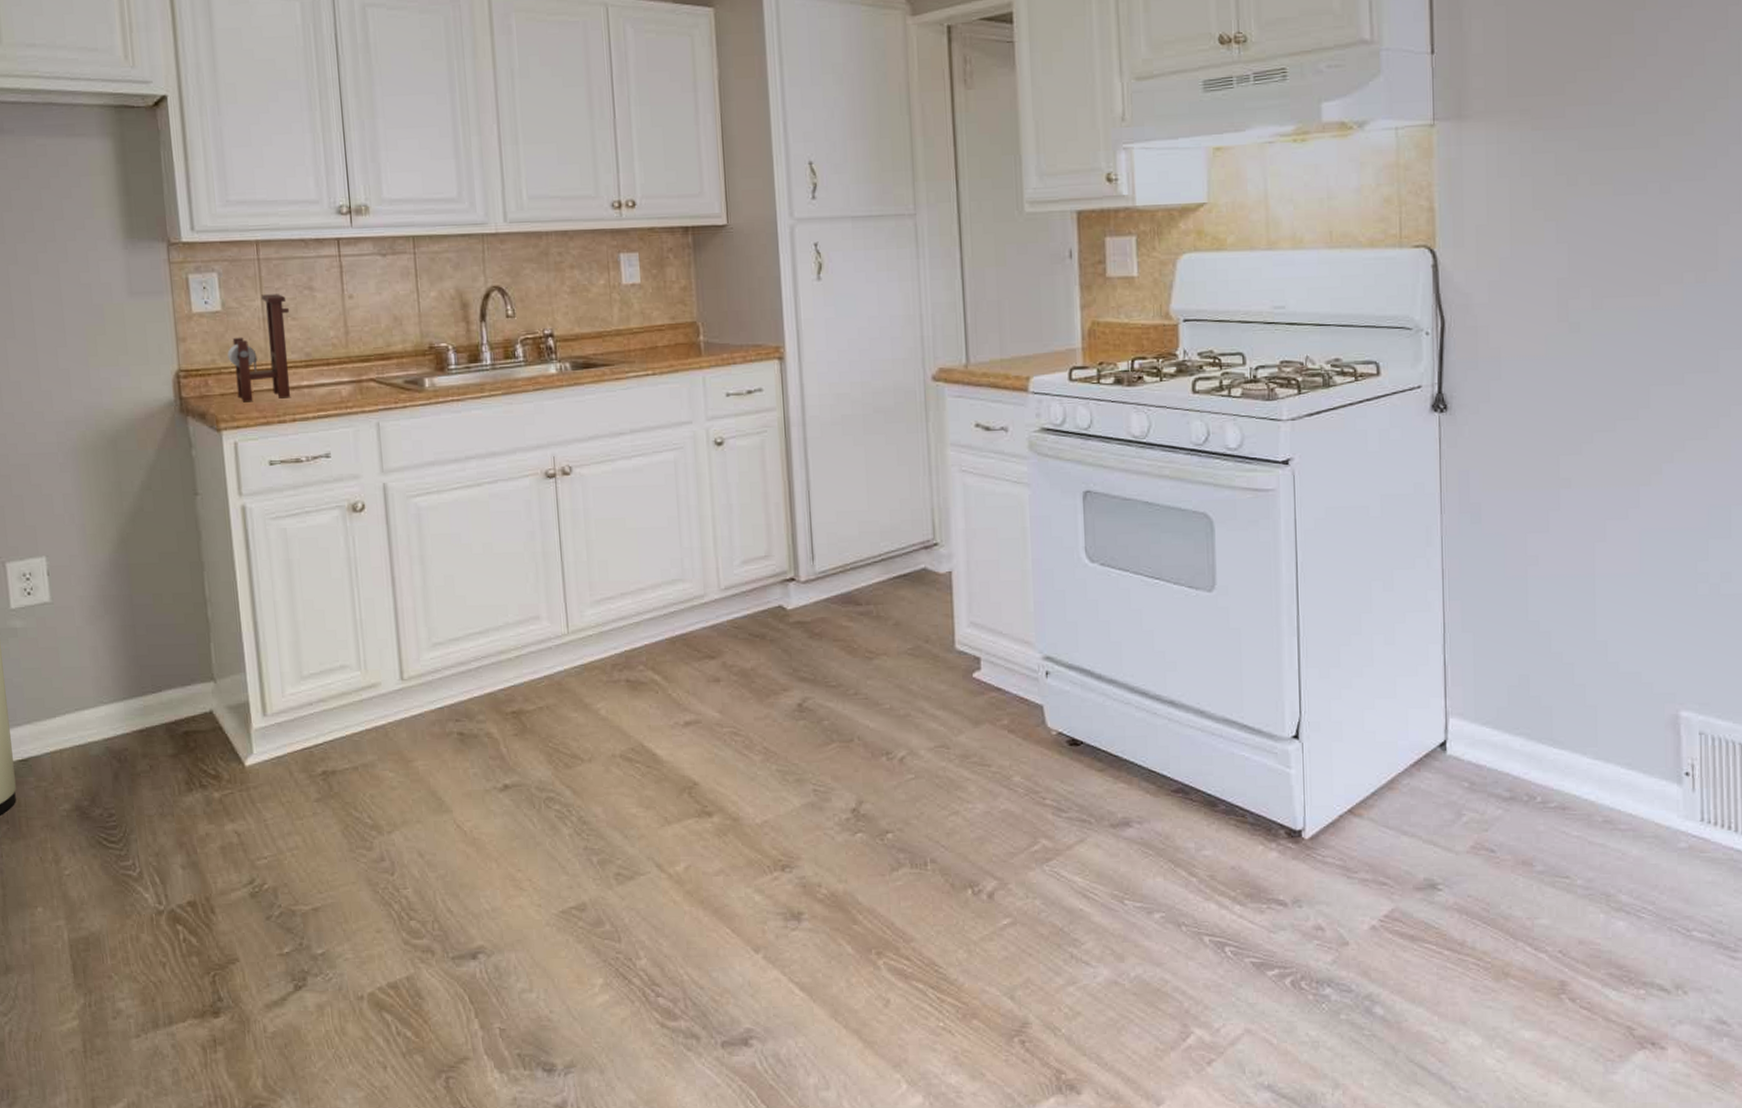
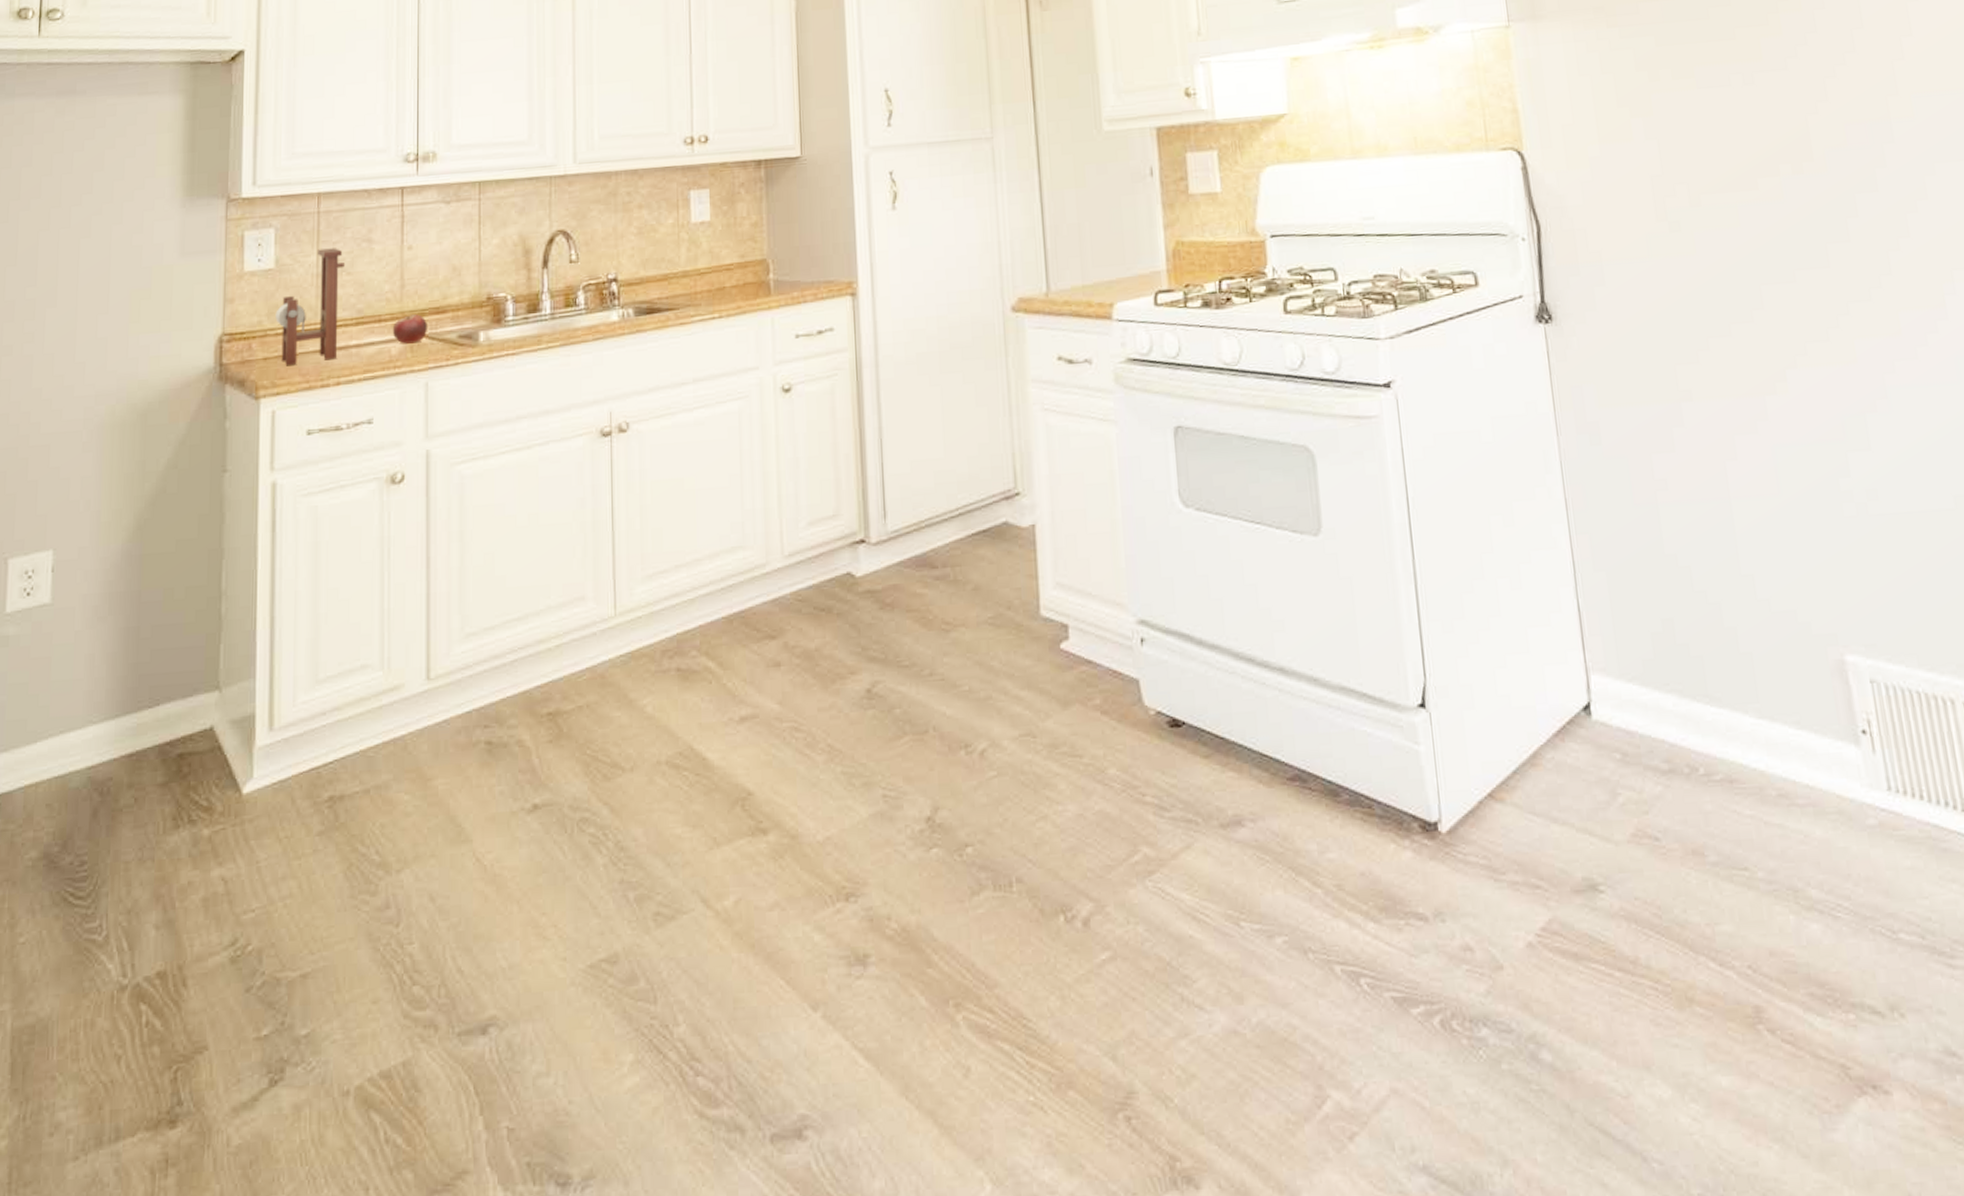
fruit: none [340,360,375,387] -> present [392,314,428,344]

